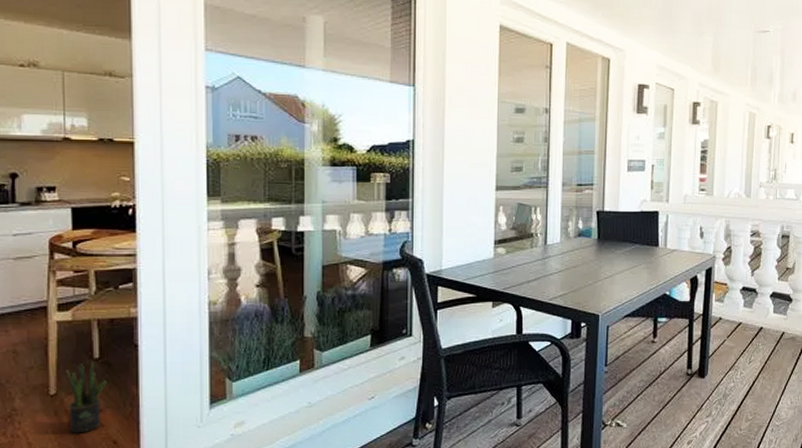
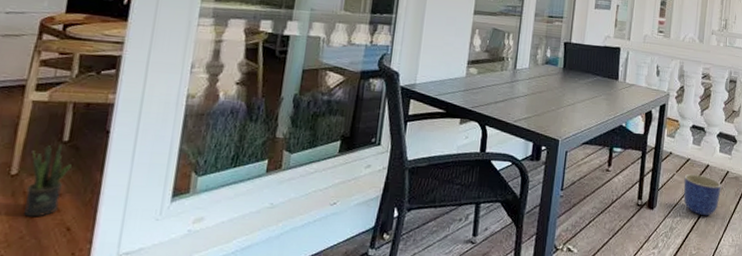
planter: none [736,338,777,379] -> present [683,173,721,215]

